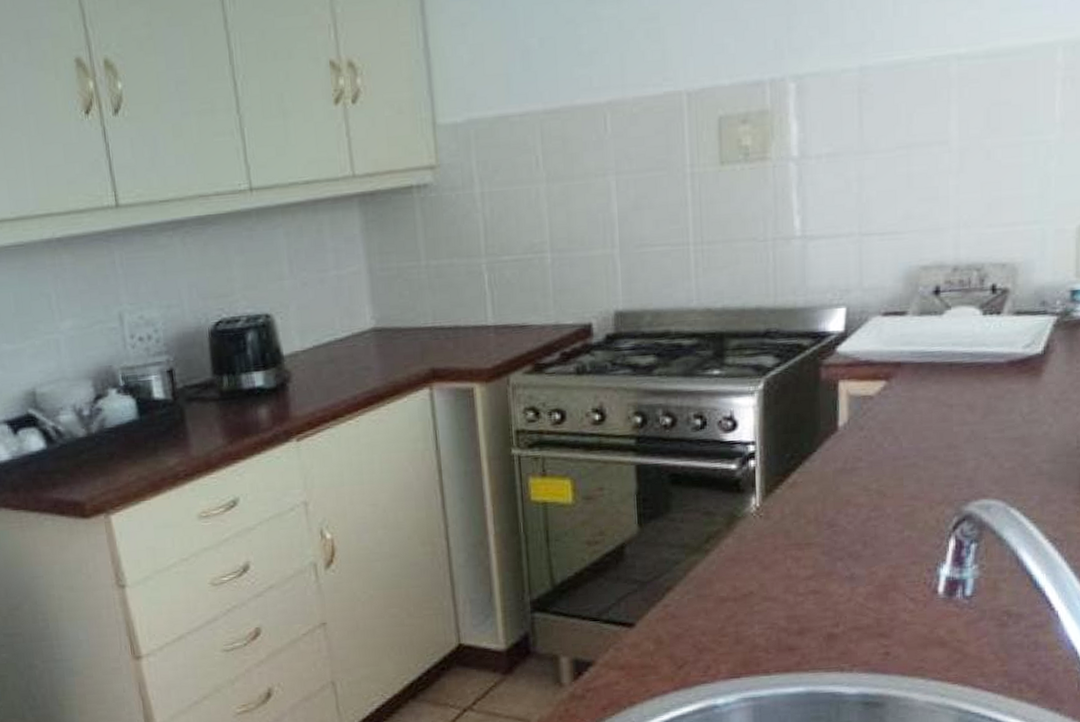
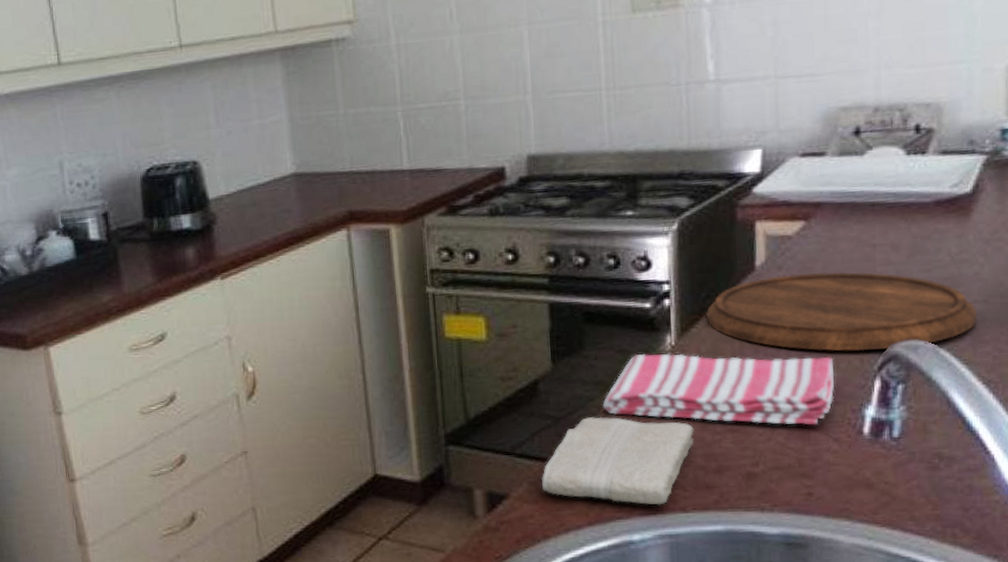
washcloth: none [627,580,778,668] -> present [541,416,694,505]
dish towel: none [688,515,912,586] -> present [602,353,835,426]
cutting board: none [790,432,1046,512] -> present [705,271,978,351]

